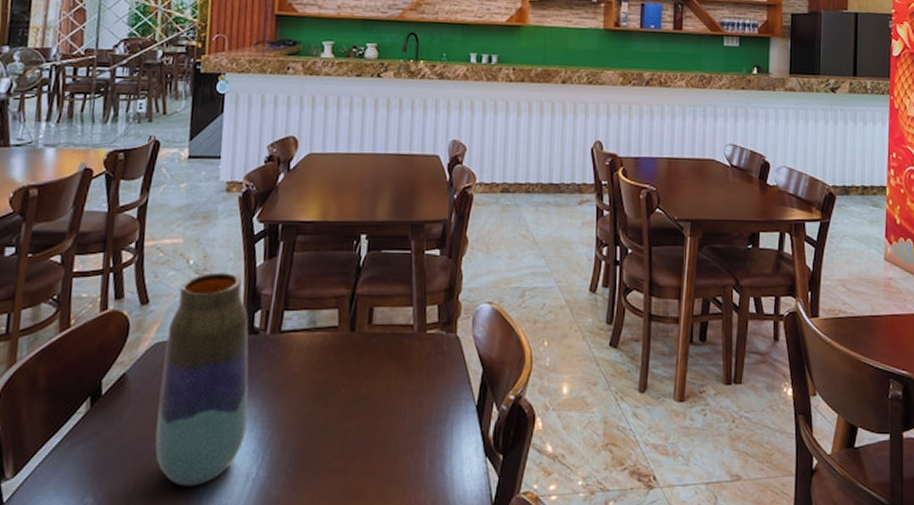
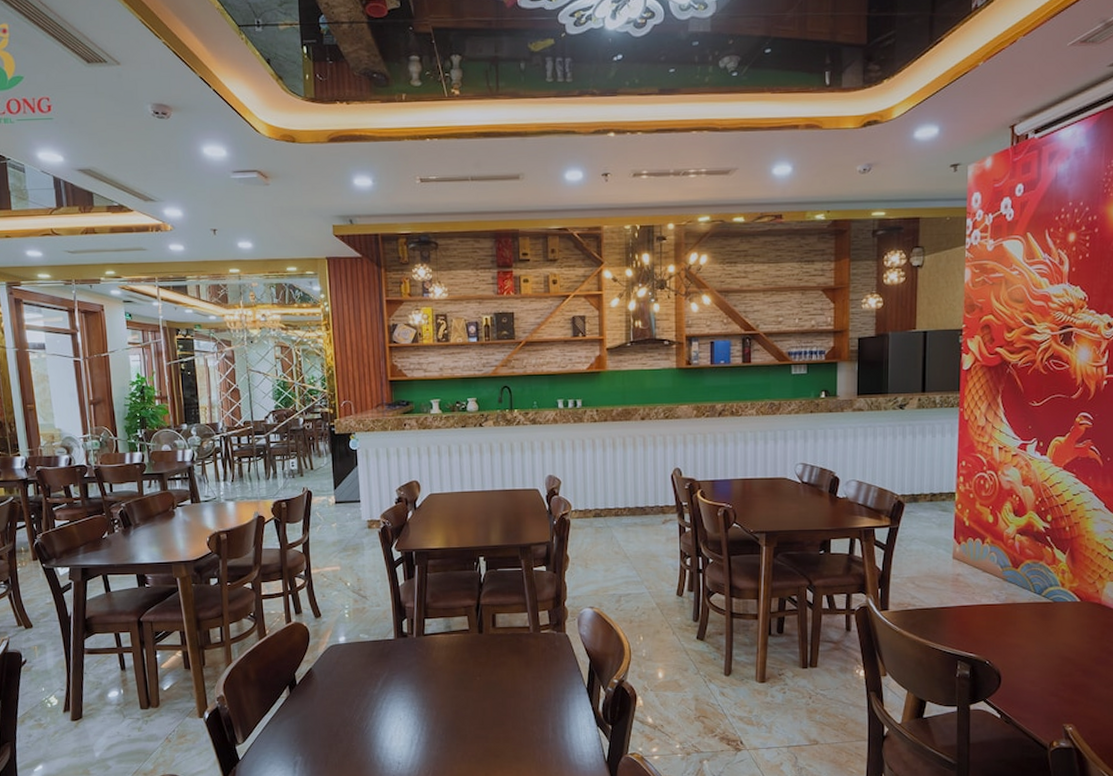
vase: present [155,272,249,486] -> none [338,591,407,749]

